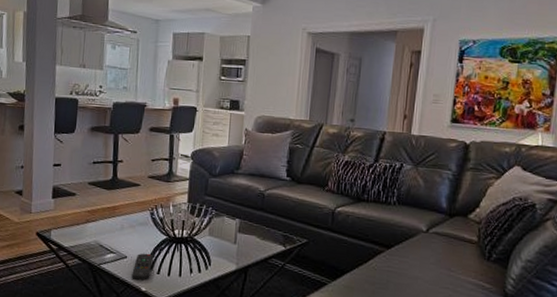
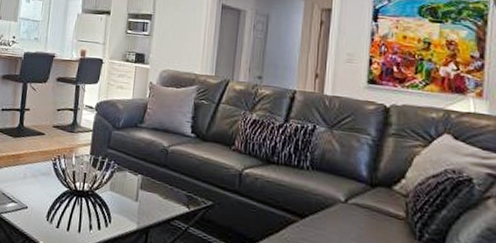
remote control: present [131,253,153,280] -> none [31,204,53,234]

